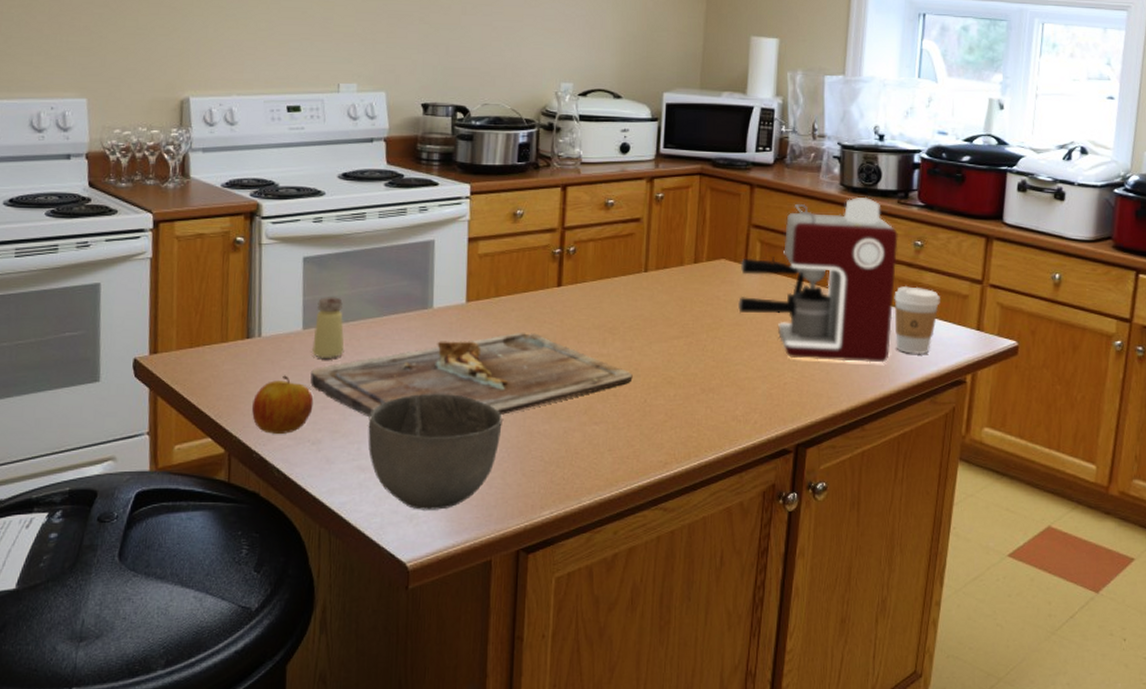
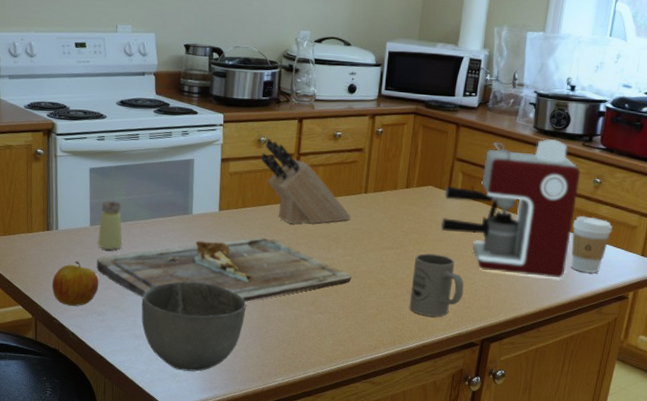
knife block: none [516,211,630,314] -> present [260,138,352,224]
mug: none [705,342,770,419] -> present [409,253,464,317]

